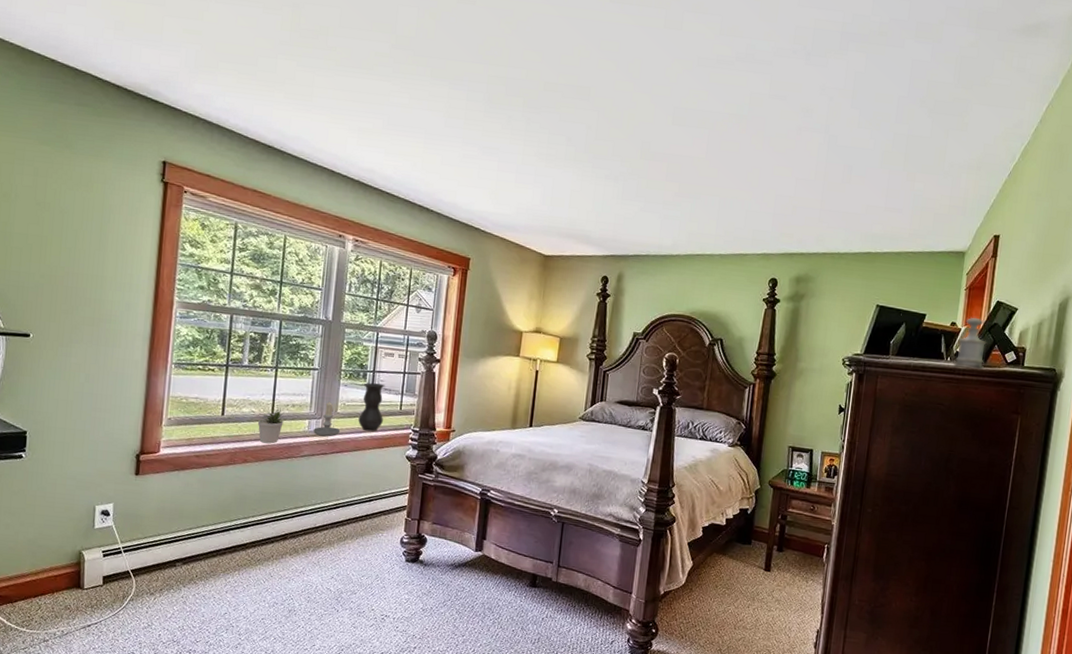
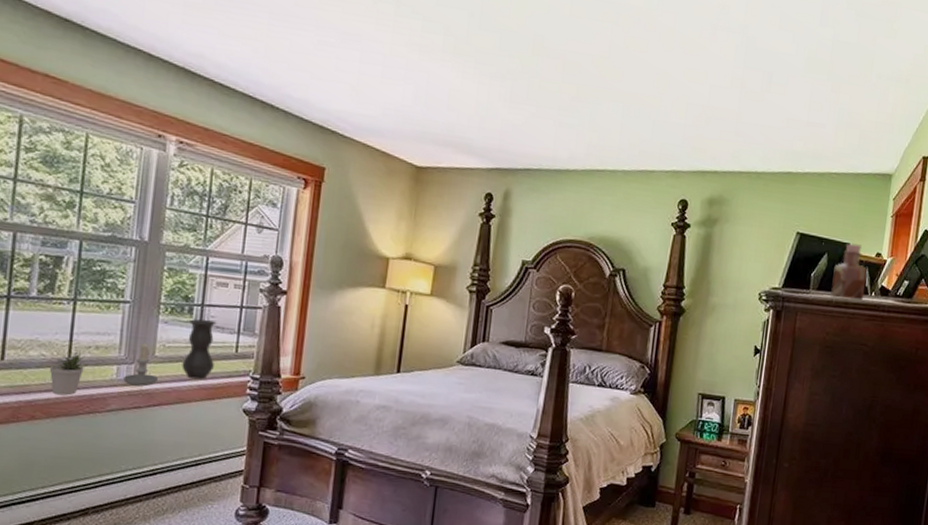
perfume bottle: none [909,314,943,365] -> present [830,243,868,301]
perfume bottle: present [953,317,987,370] -> none [878,247,914,306]

